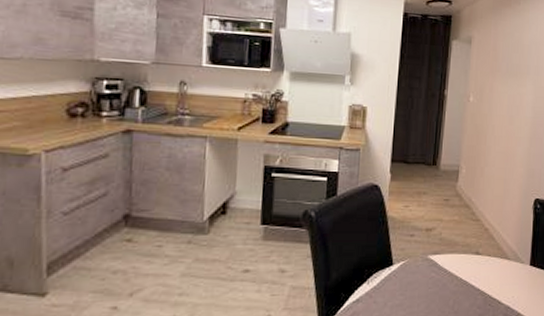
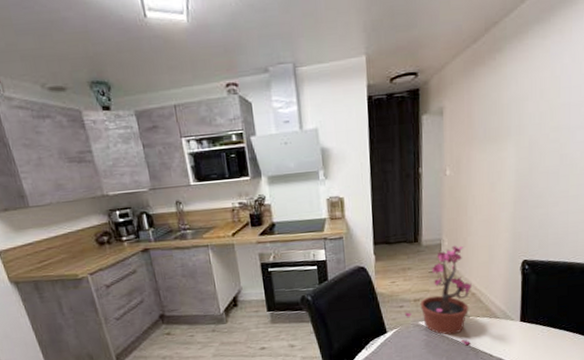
potted plant: none [414,175,485,289] -> present [404,245,472,346]

